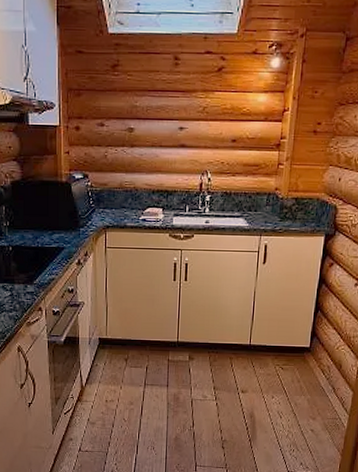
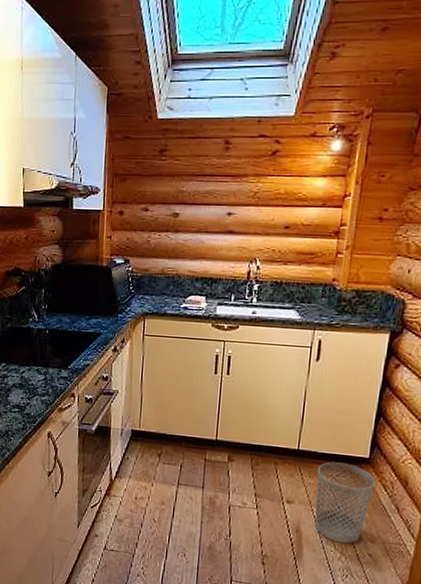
wastebasket: none [266,353,315,423] -> present [315,461,376,544]

